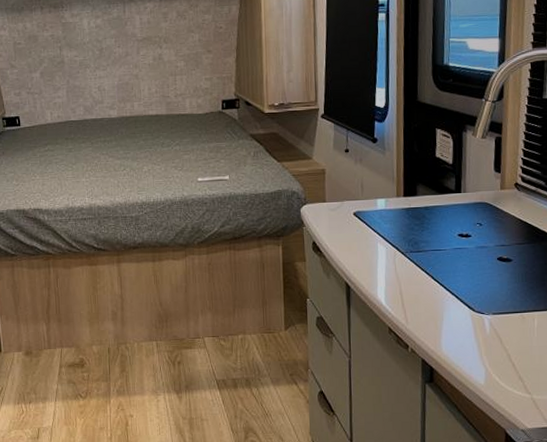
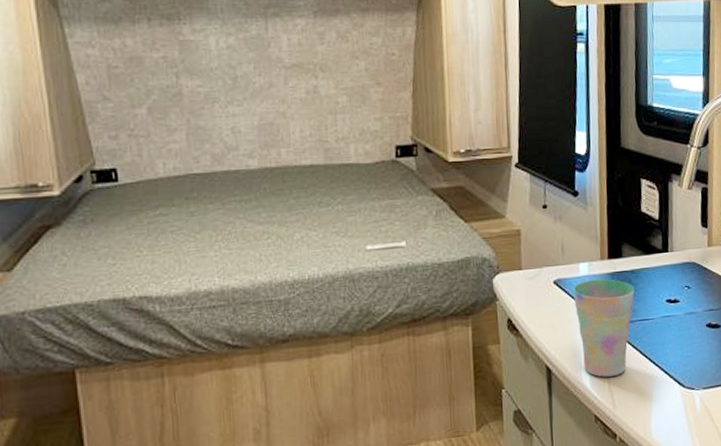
cup: none [371,213,428,296] -> present [573,279,635,377]

